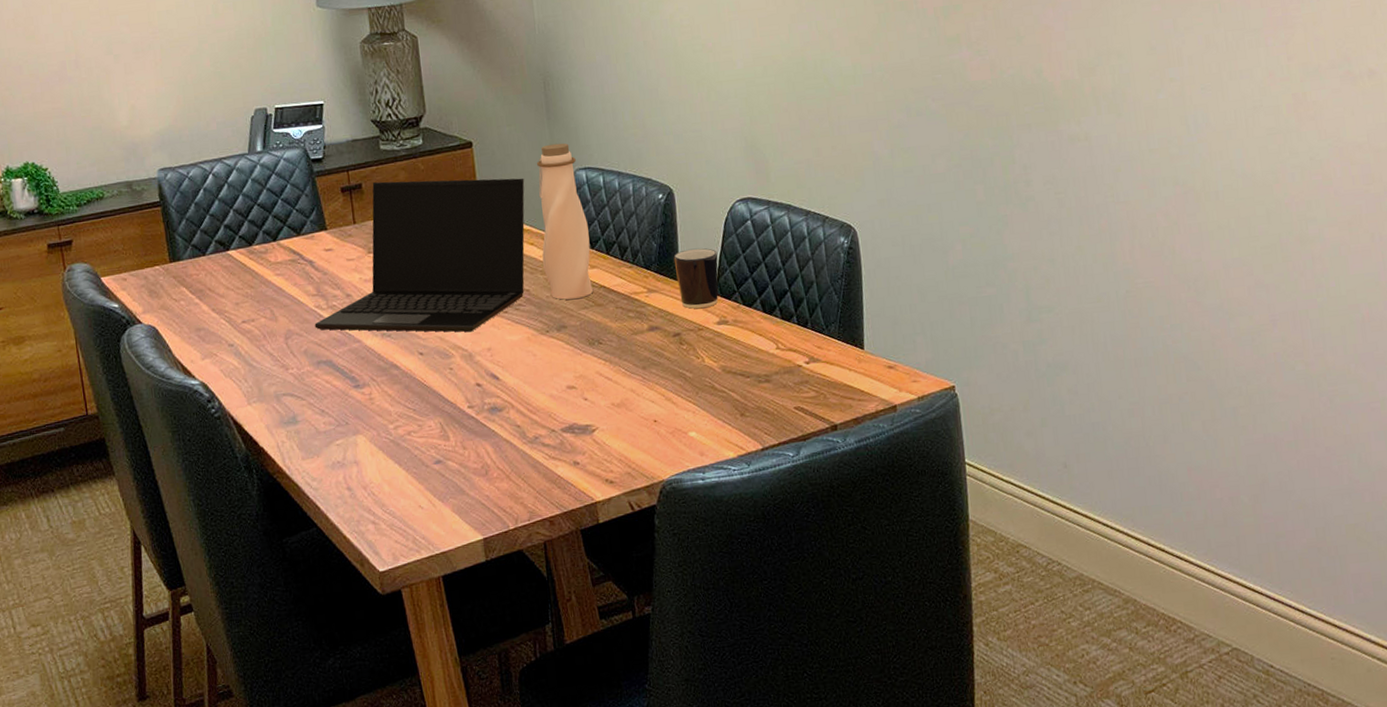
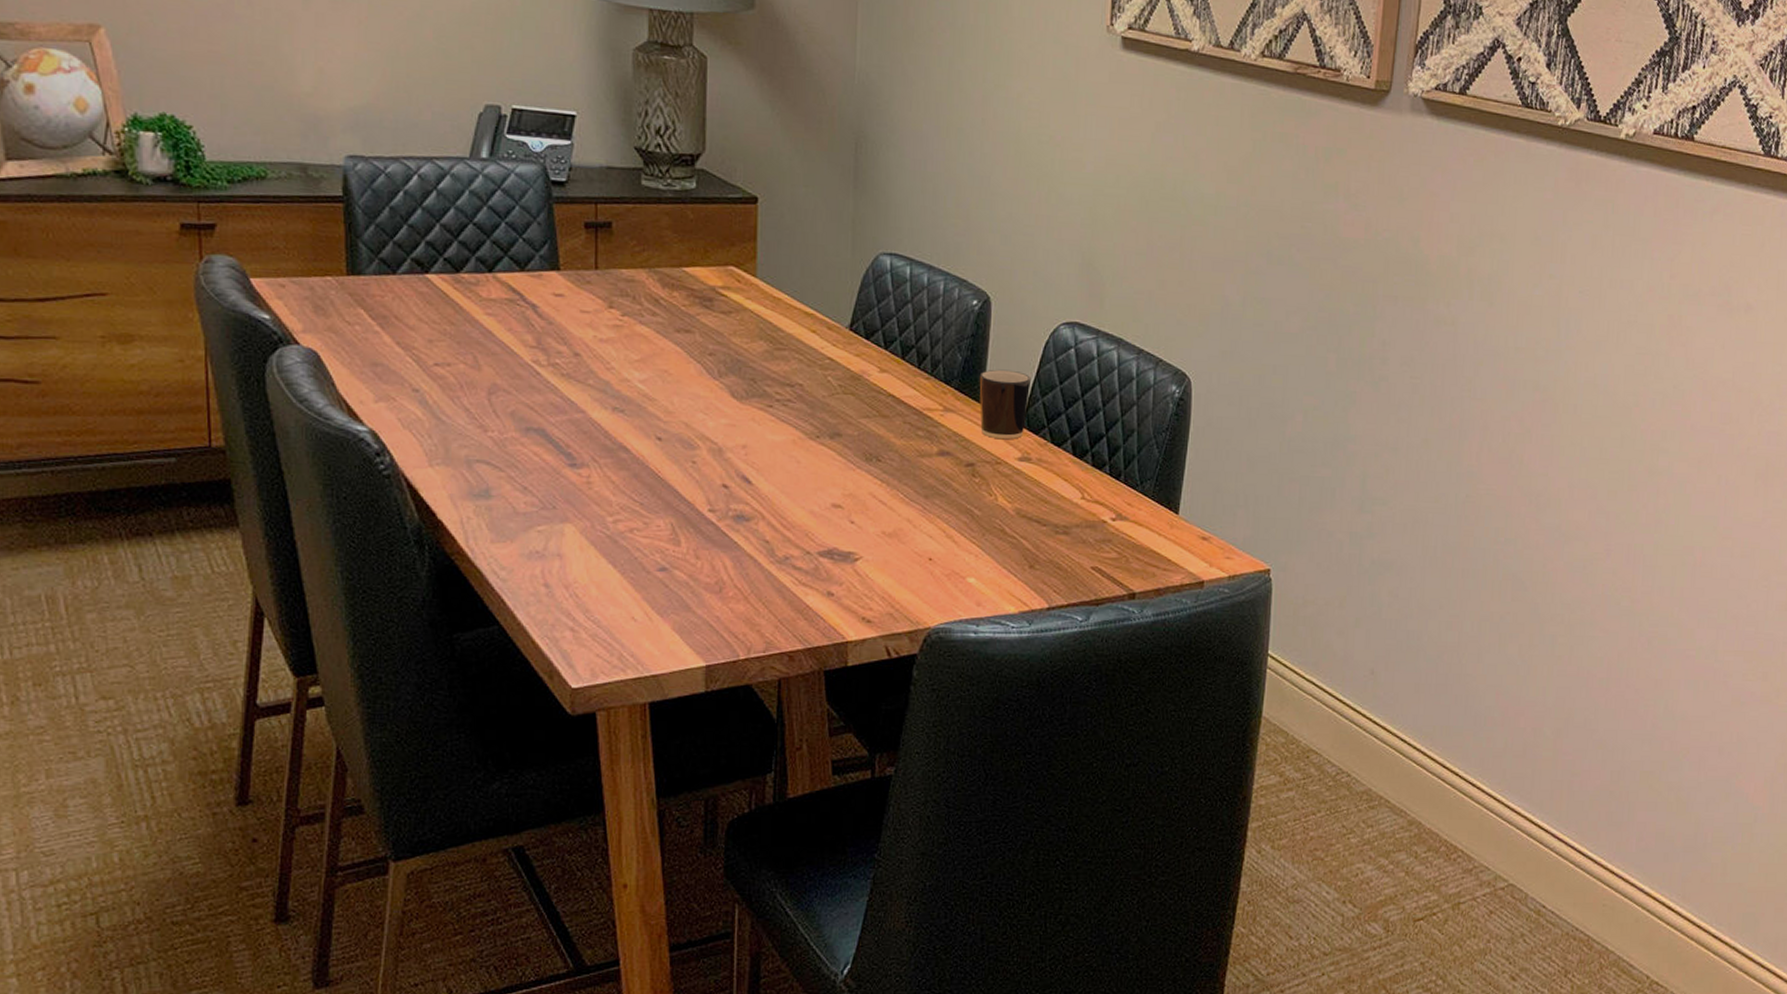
laptop: present [314,178,525,332] -> none [528,223,816,423]
water bottle: present [536,143,593,300] -> none [823,217,884,405]

